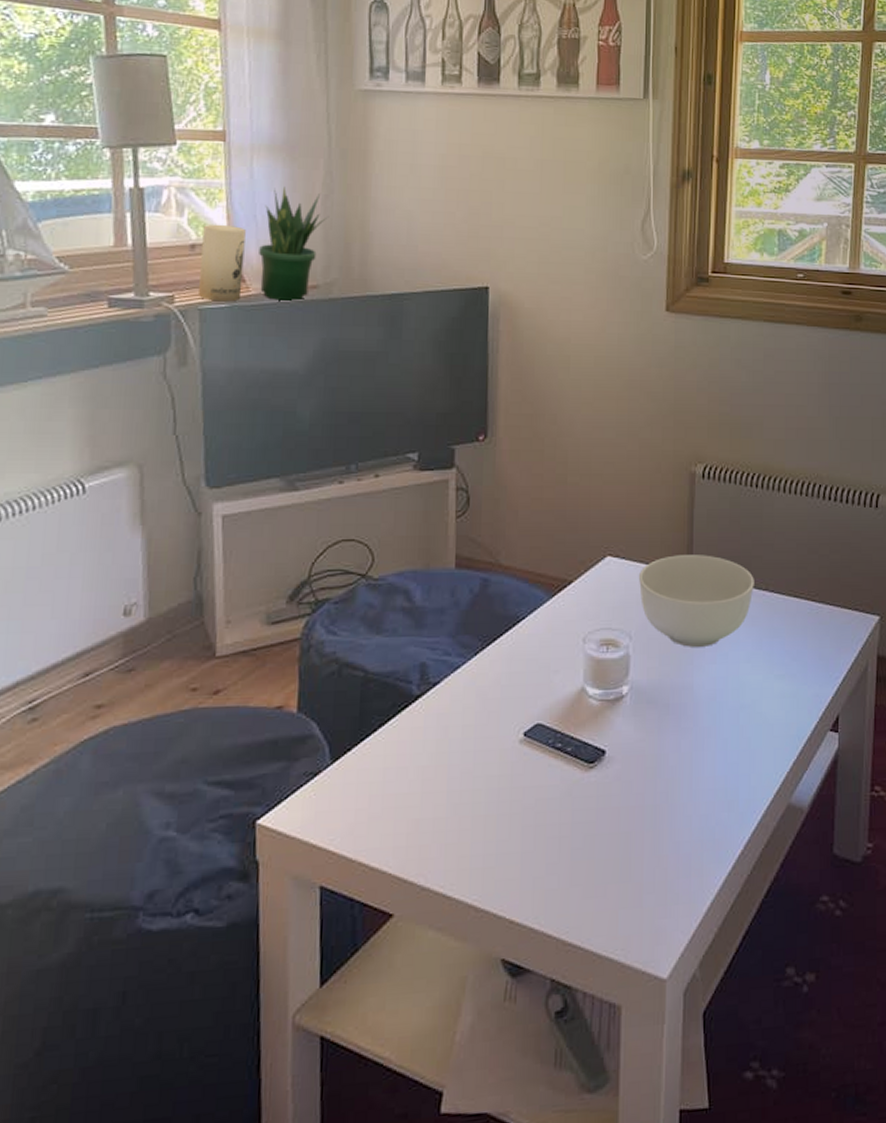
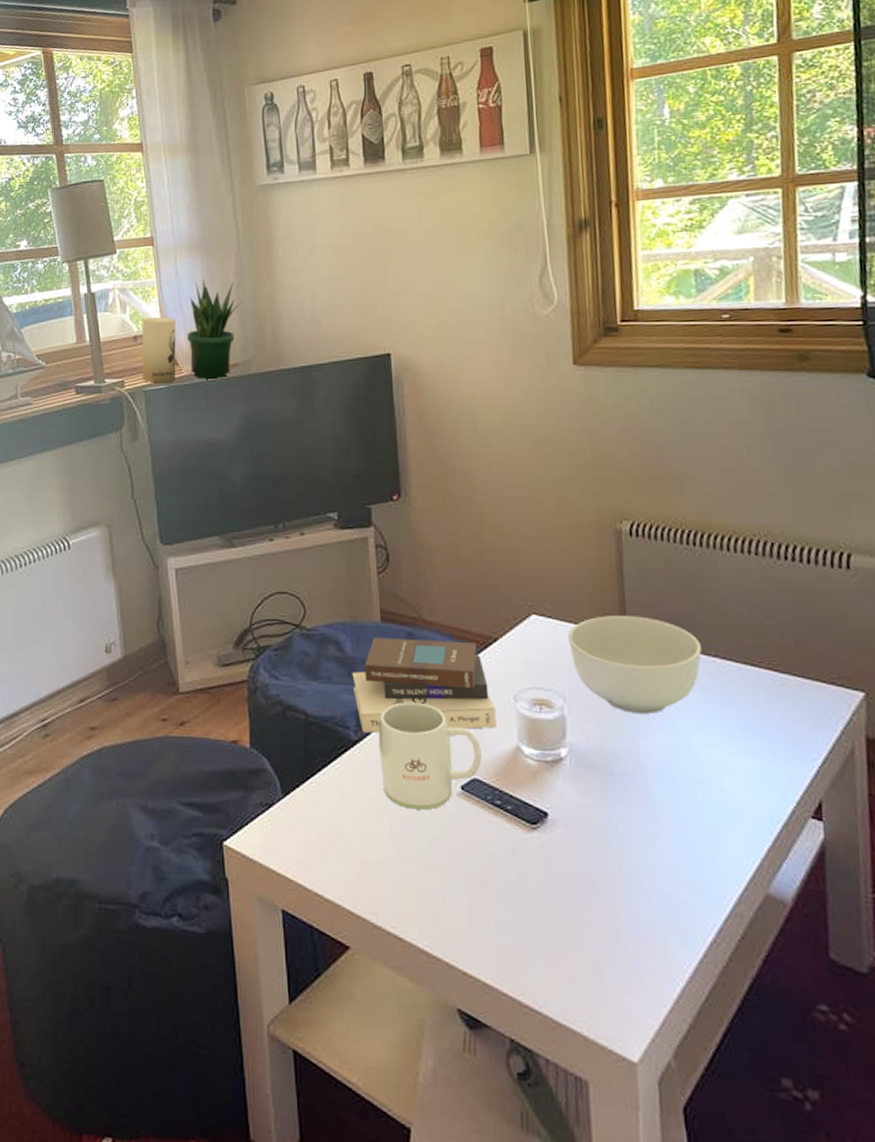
books: none [419,584,565,686] -> present [352,638,497,733]
mug: none [442,650,547,762] -> present [378,702,482,810]

